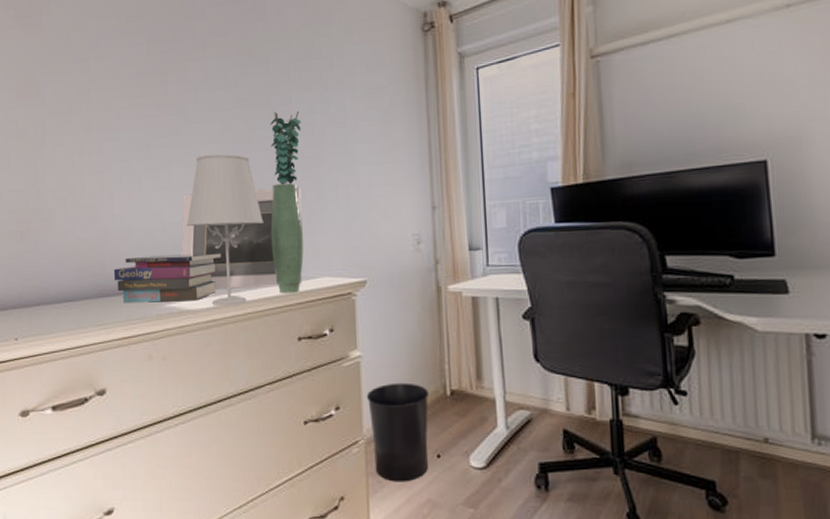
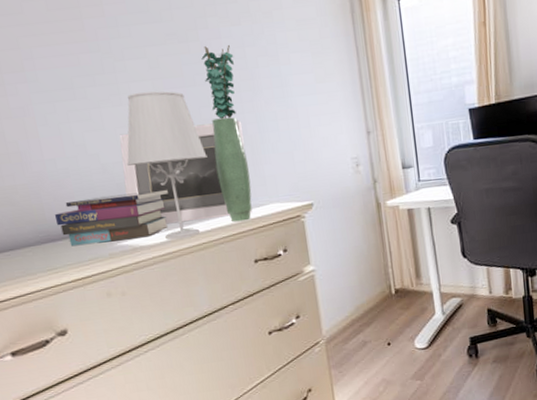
waste bin: present [366,382,430,482] -> none [322,287,381,370]

